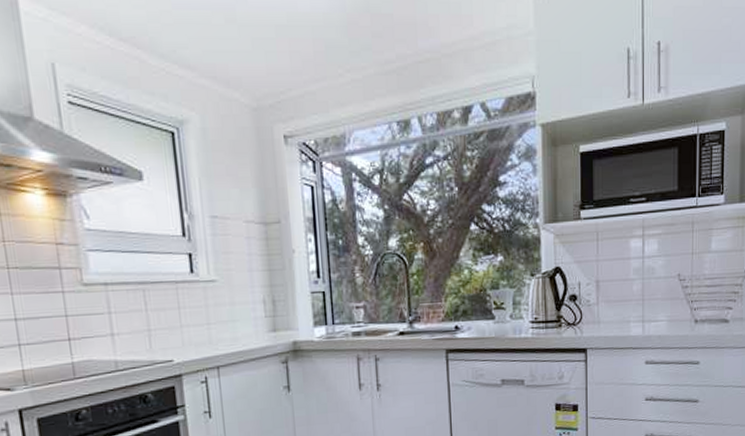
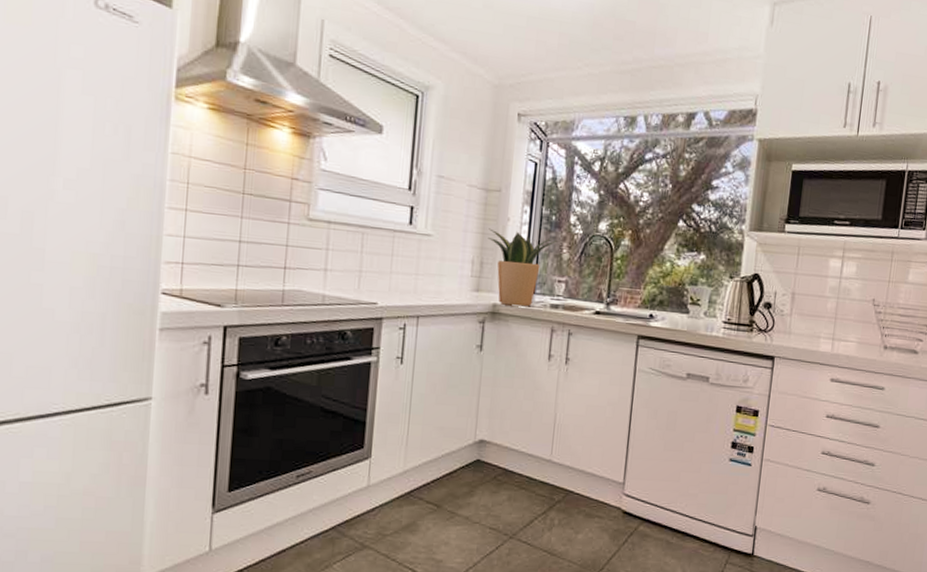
potted plant: none [275,262,348,341] -> present [488,228,557,307]

